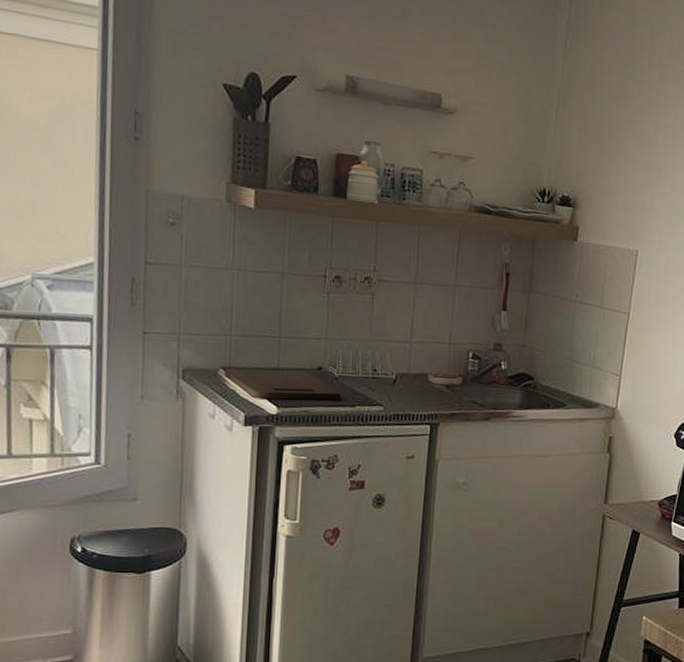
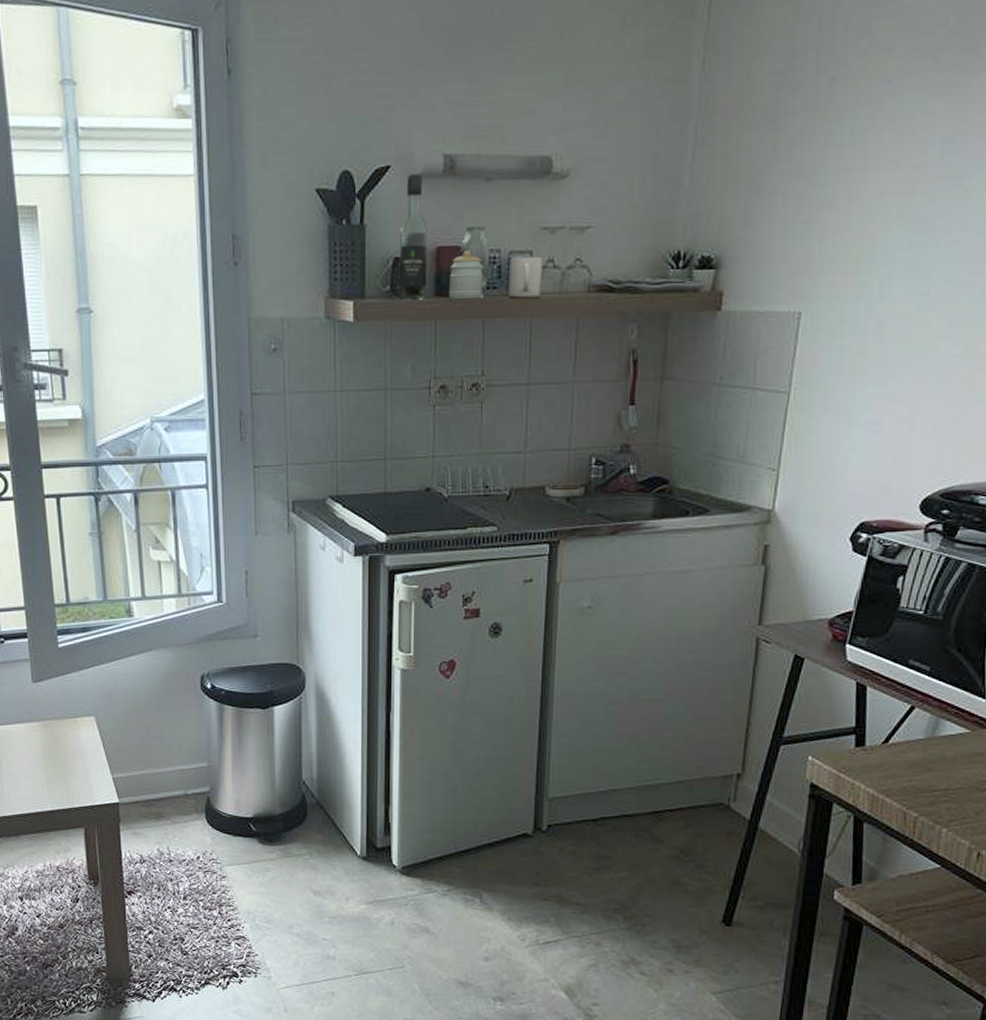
cutting board: present [224,368,341,400] -> none [332,494,451,526]
bottle: none [299,86,329,198] -> present [399,174,428,301]
mug: none [399,172,432,211] -> present [508,256,544,300]

